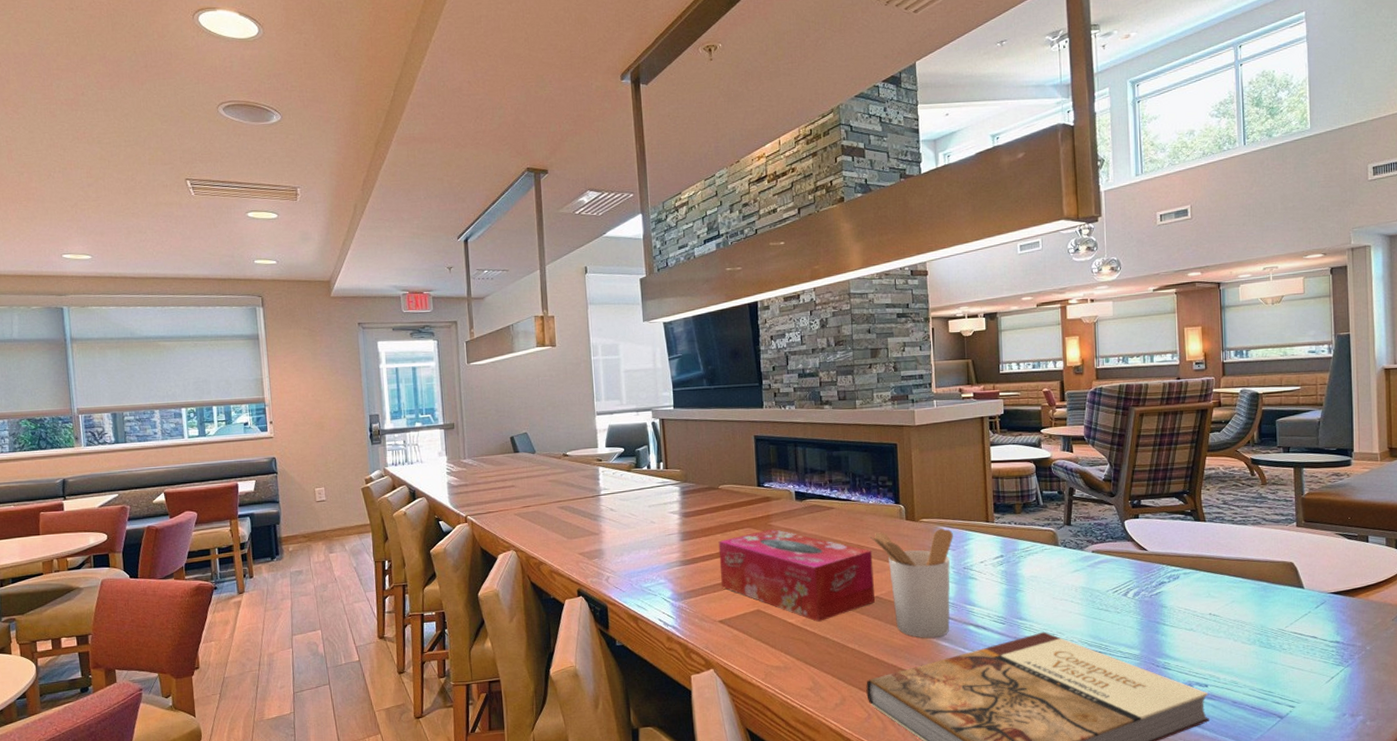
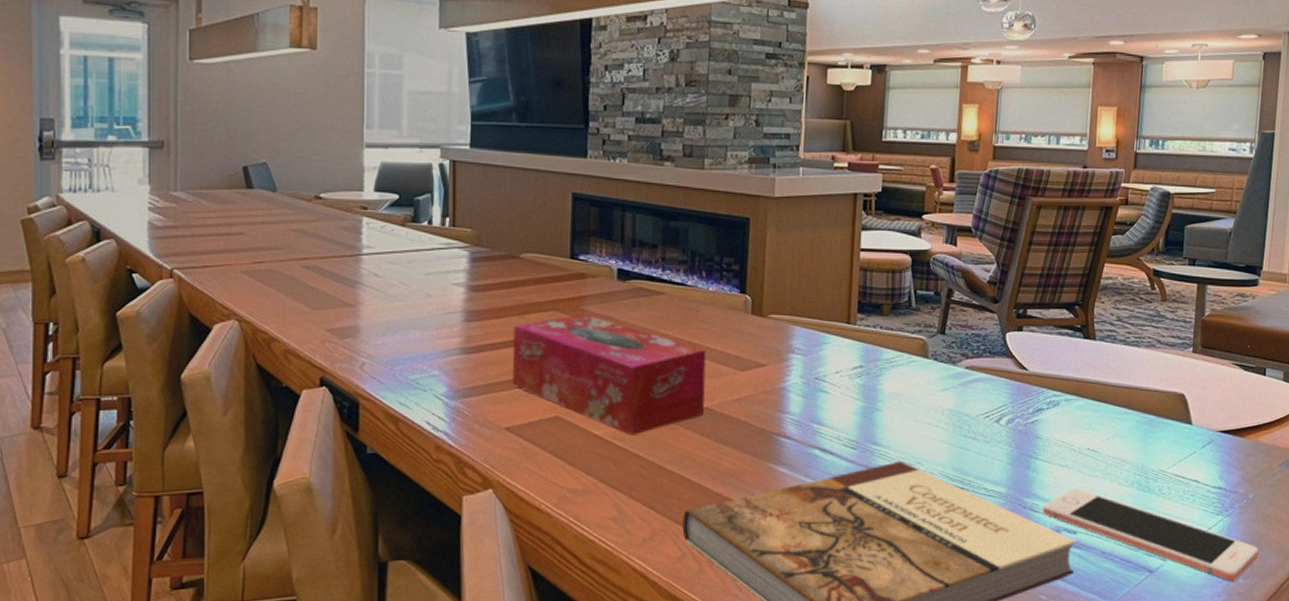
utensil holder: present [868,528,953,638] -> none [703,328,806,462]
cell phone: none [1174,648,1383,724] -> present [1042,488,1259,582]

